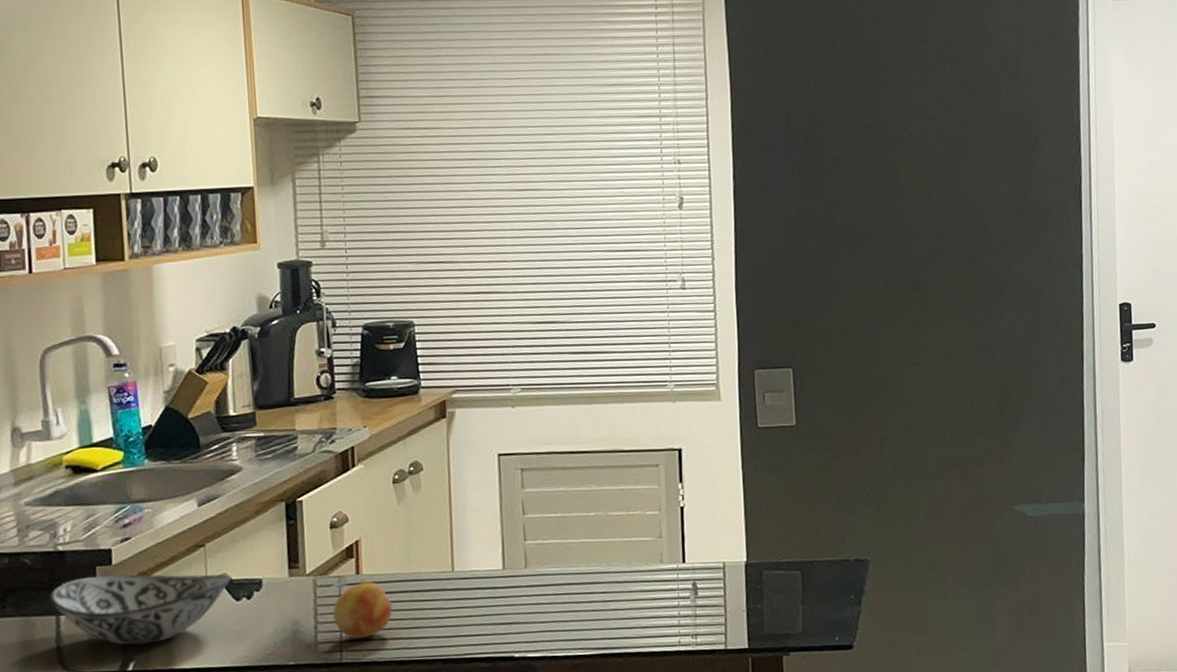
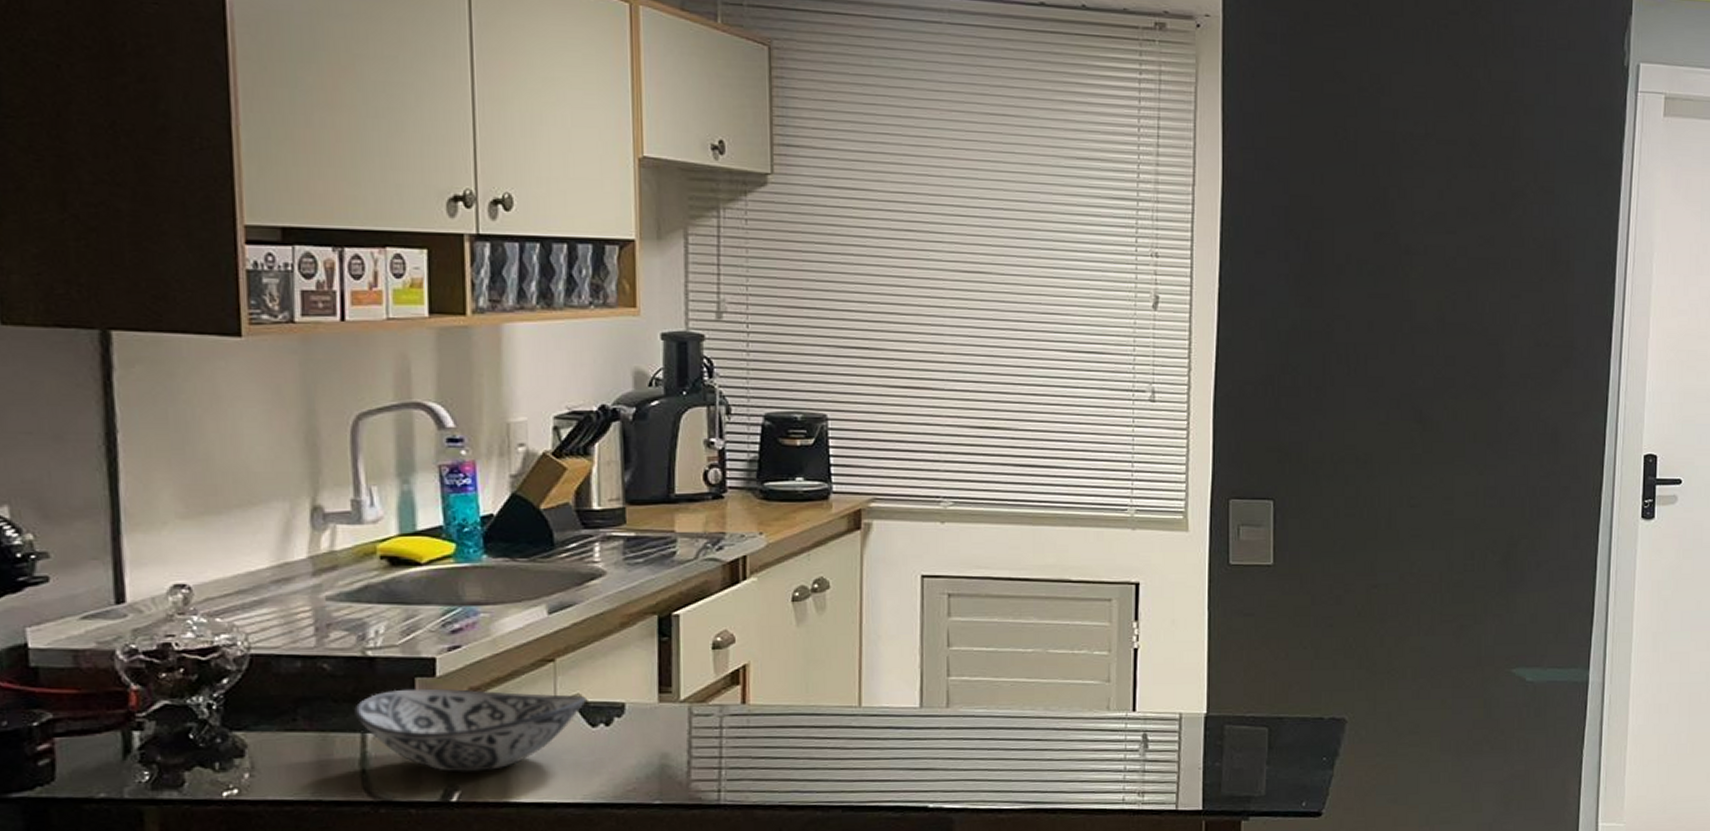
fruit: present [333,581,393,639] -> none [711,712,785,778]

